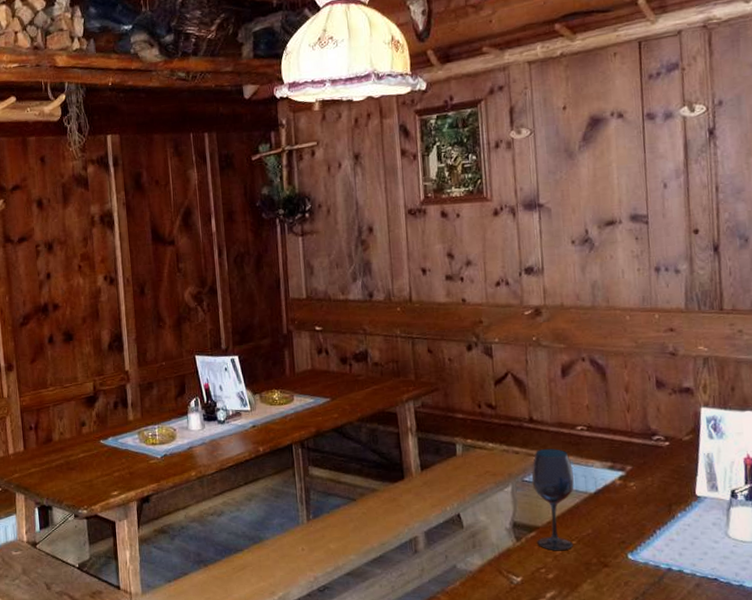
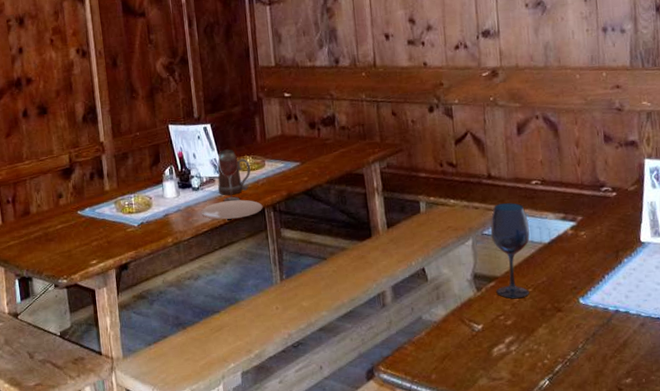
plate: none [227,435,291,455] -> present [201,199,263,220]
beer mug: none [244,392,279,430] -> present [217,158,251,196]
wineglass: none [245,382,267,437] -> present [218,149,240,202]

